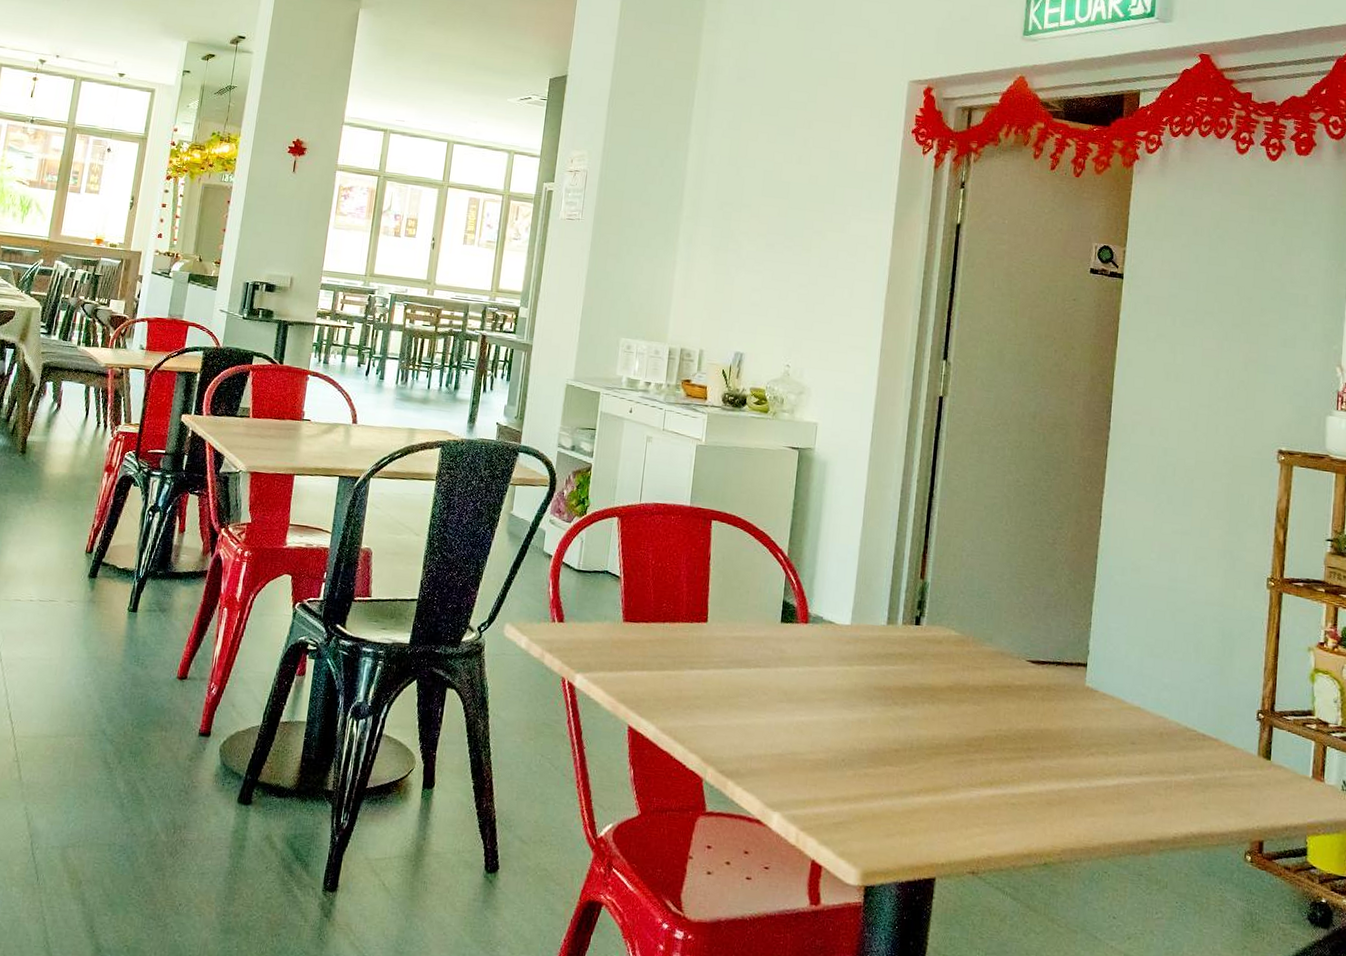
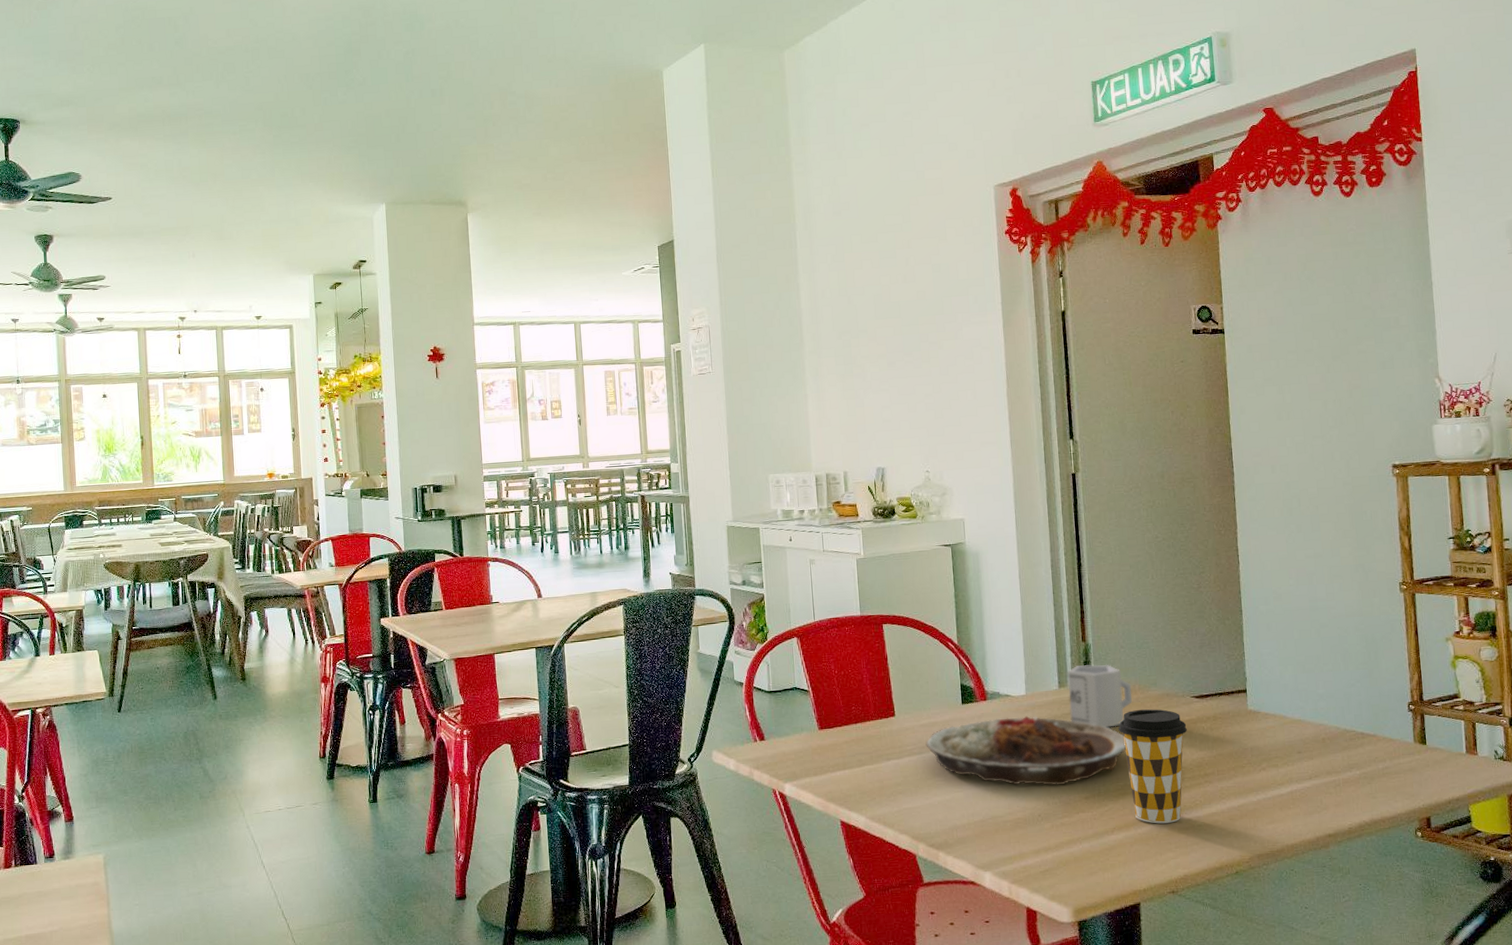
plate: none [734,644,949,732] -> present [925,715,1126,786]
cup: none [894,603,965,678] -> present [1068,664,1132,728]
coffee cup: none [943,663,1017,796] -> present [1118,709,1187,824]

